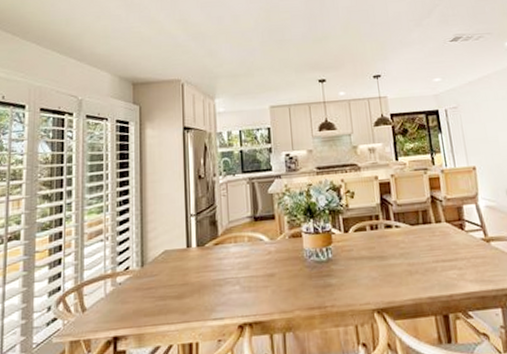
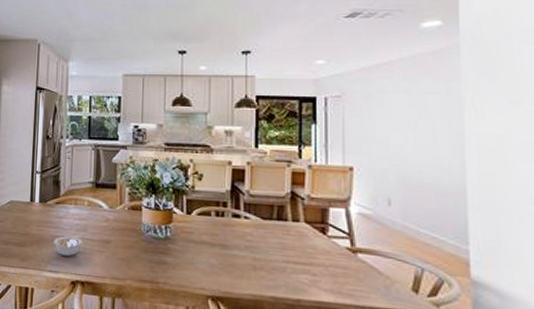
legume: none [216,273,249,299] -> present [53,235,85,256]

